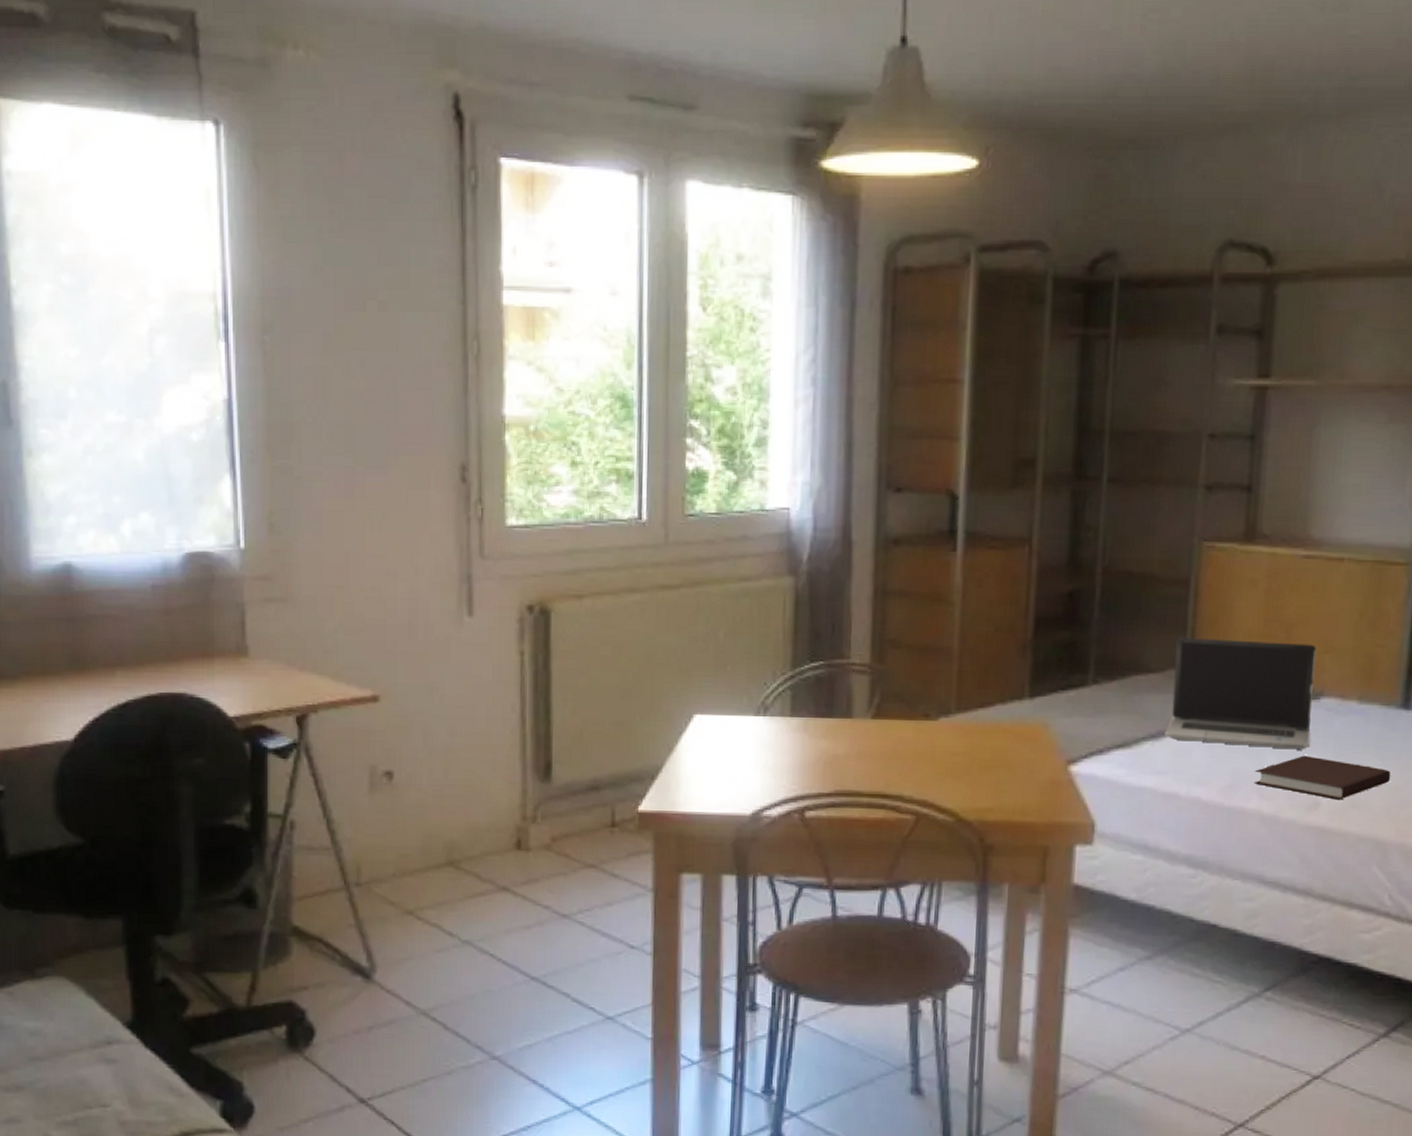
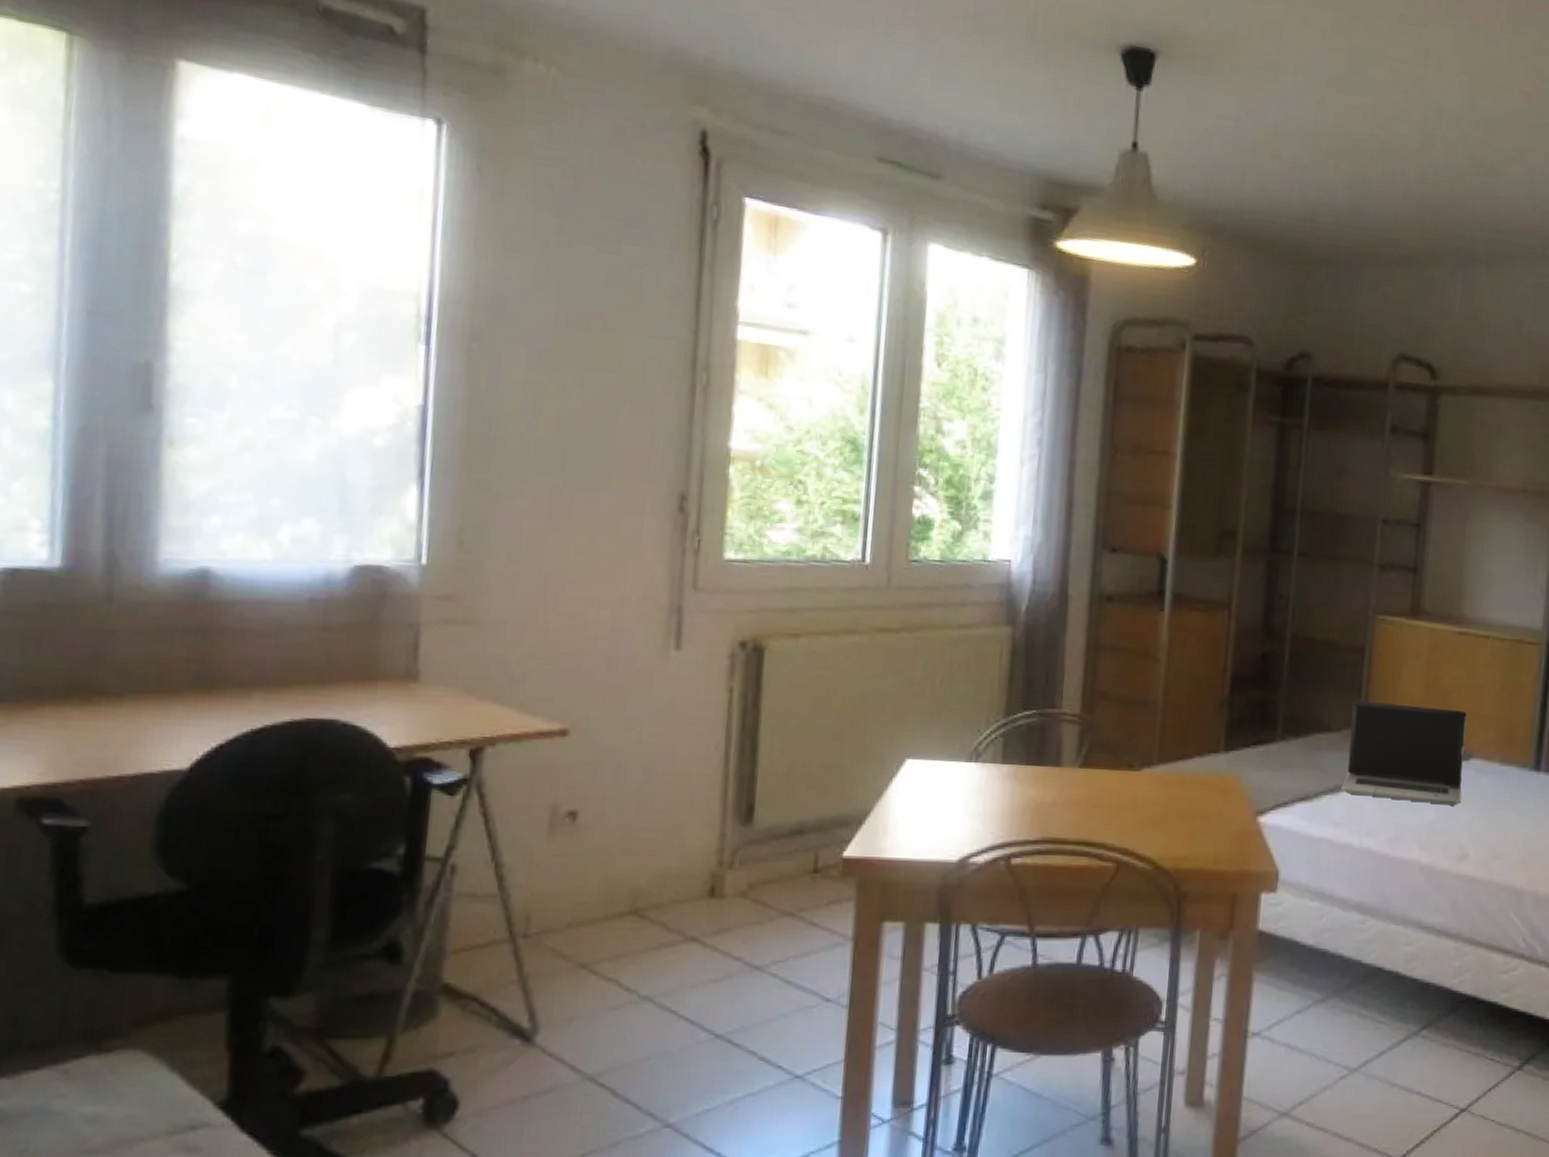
notebook: present [1254,755,1391,800] -> none [1415,811,1526,852]

